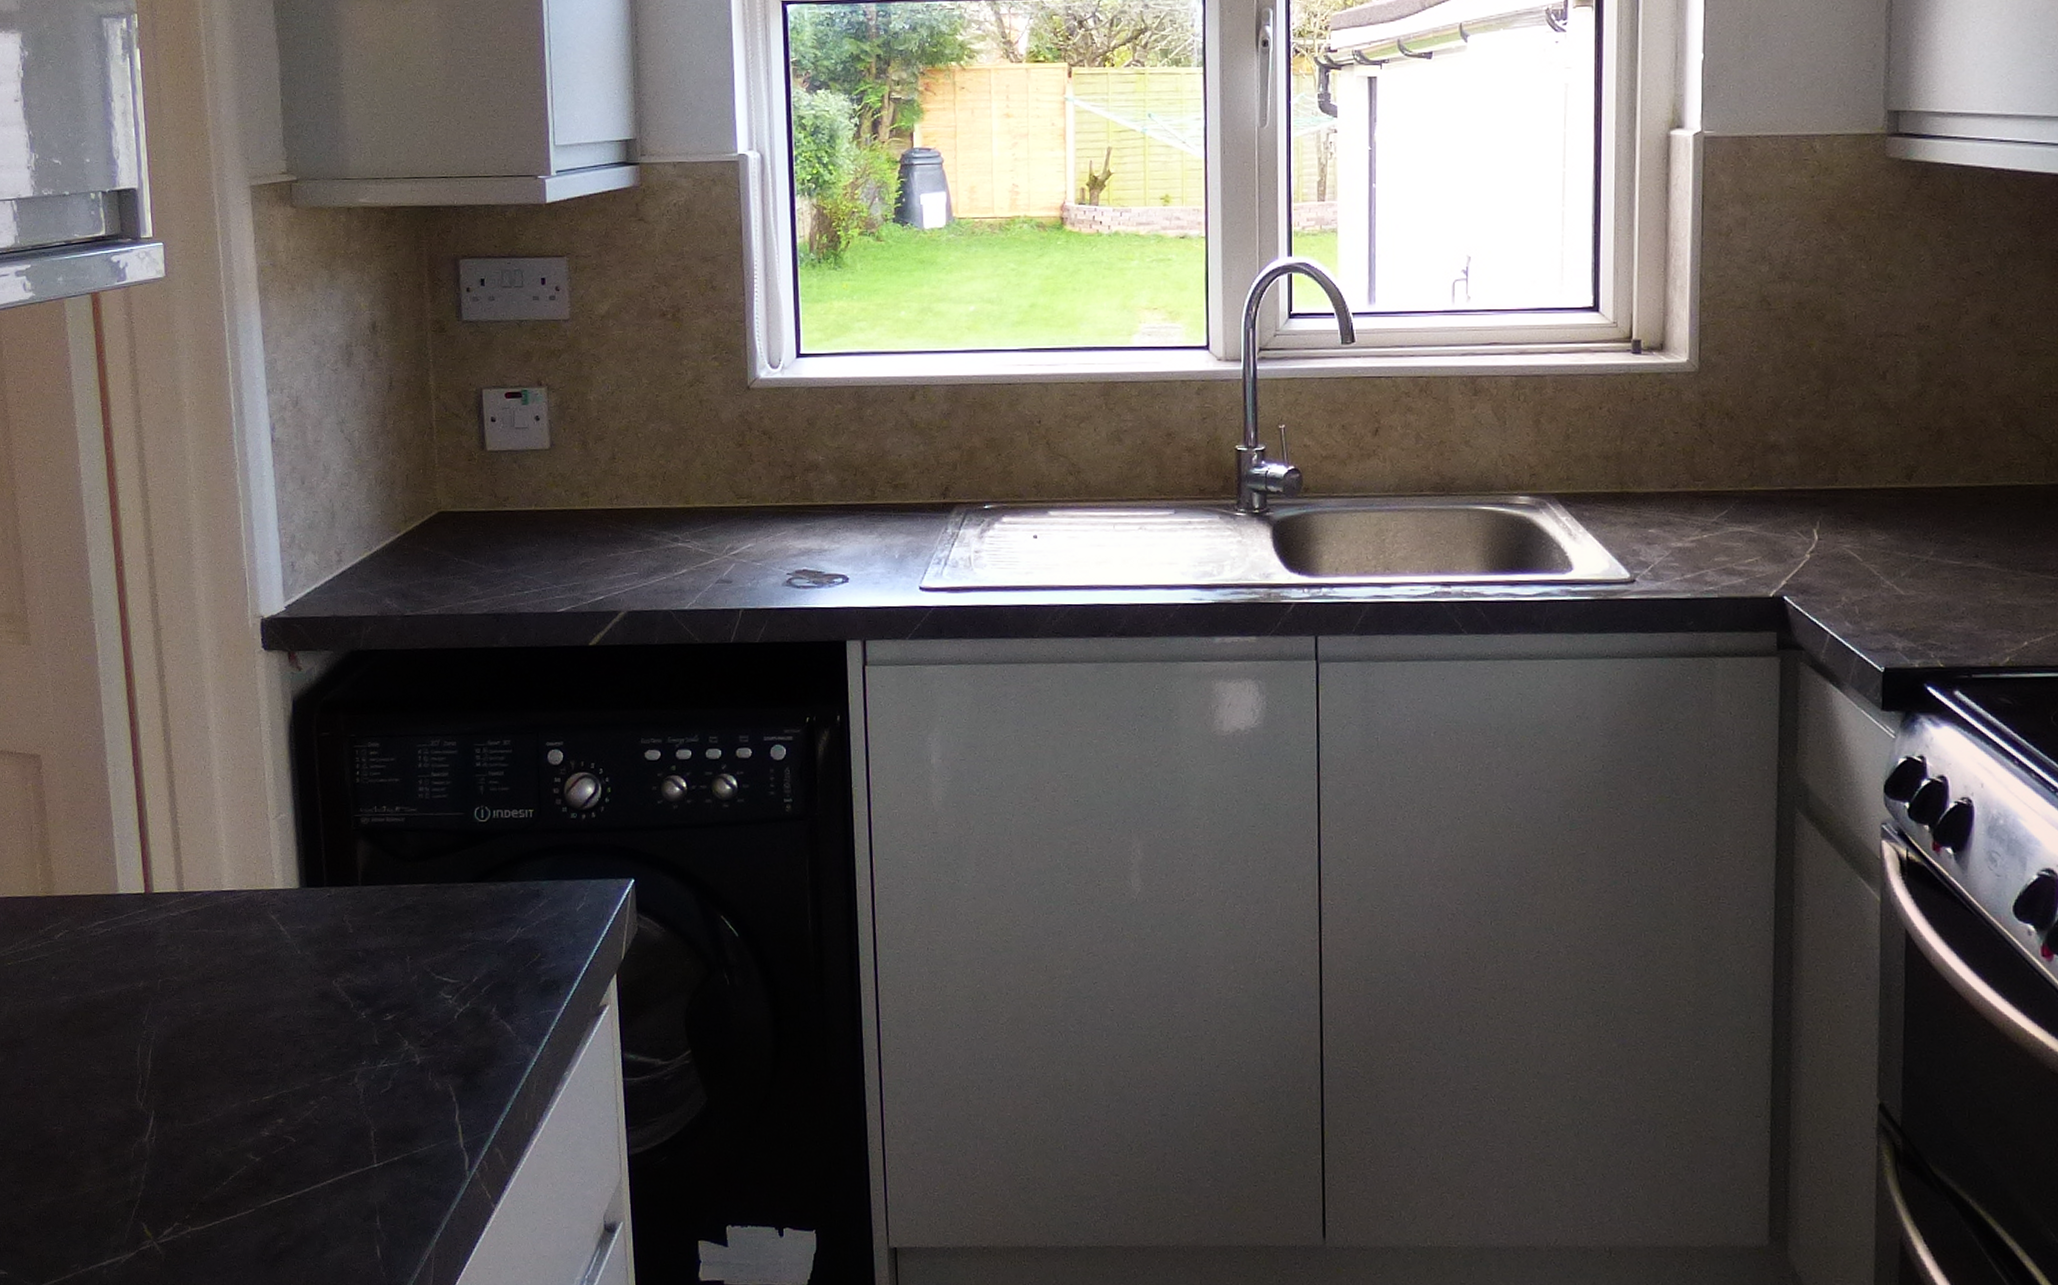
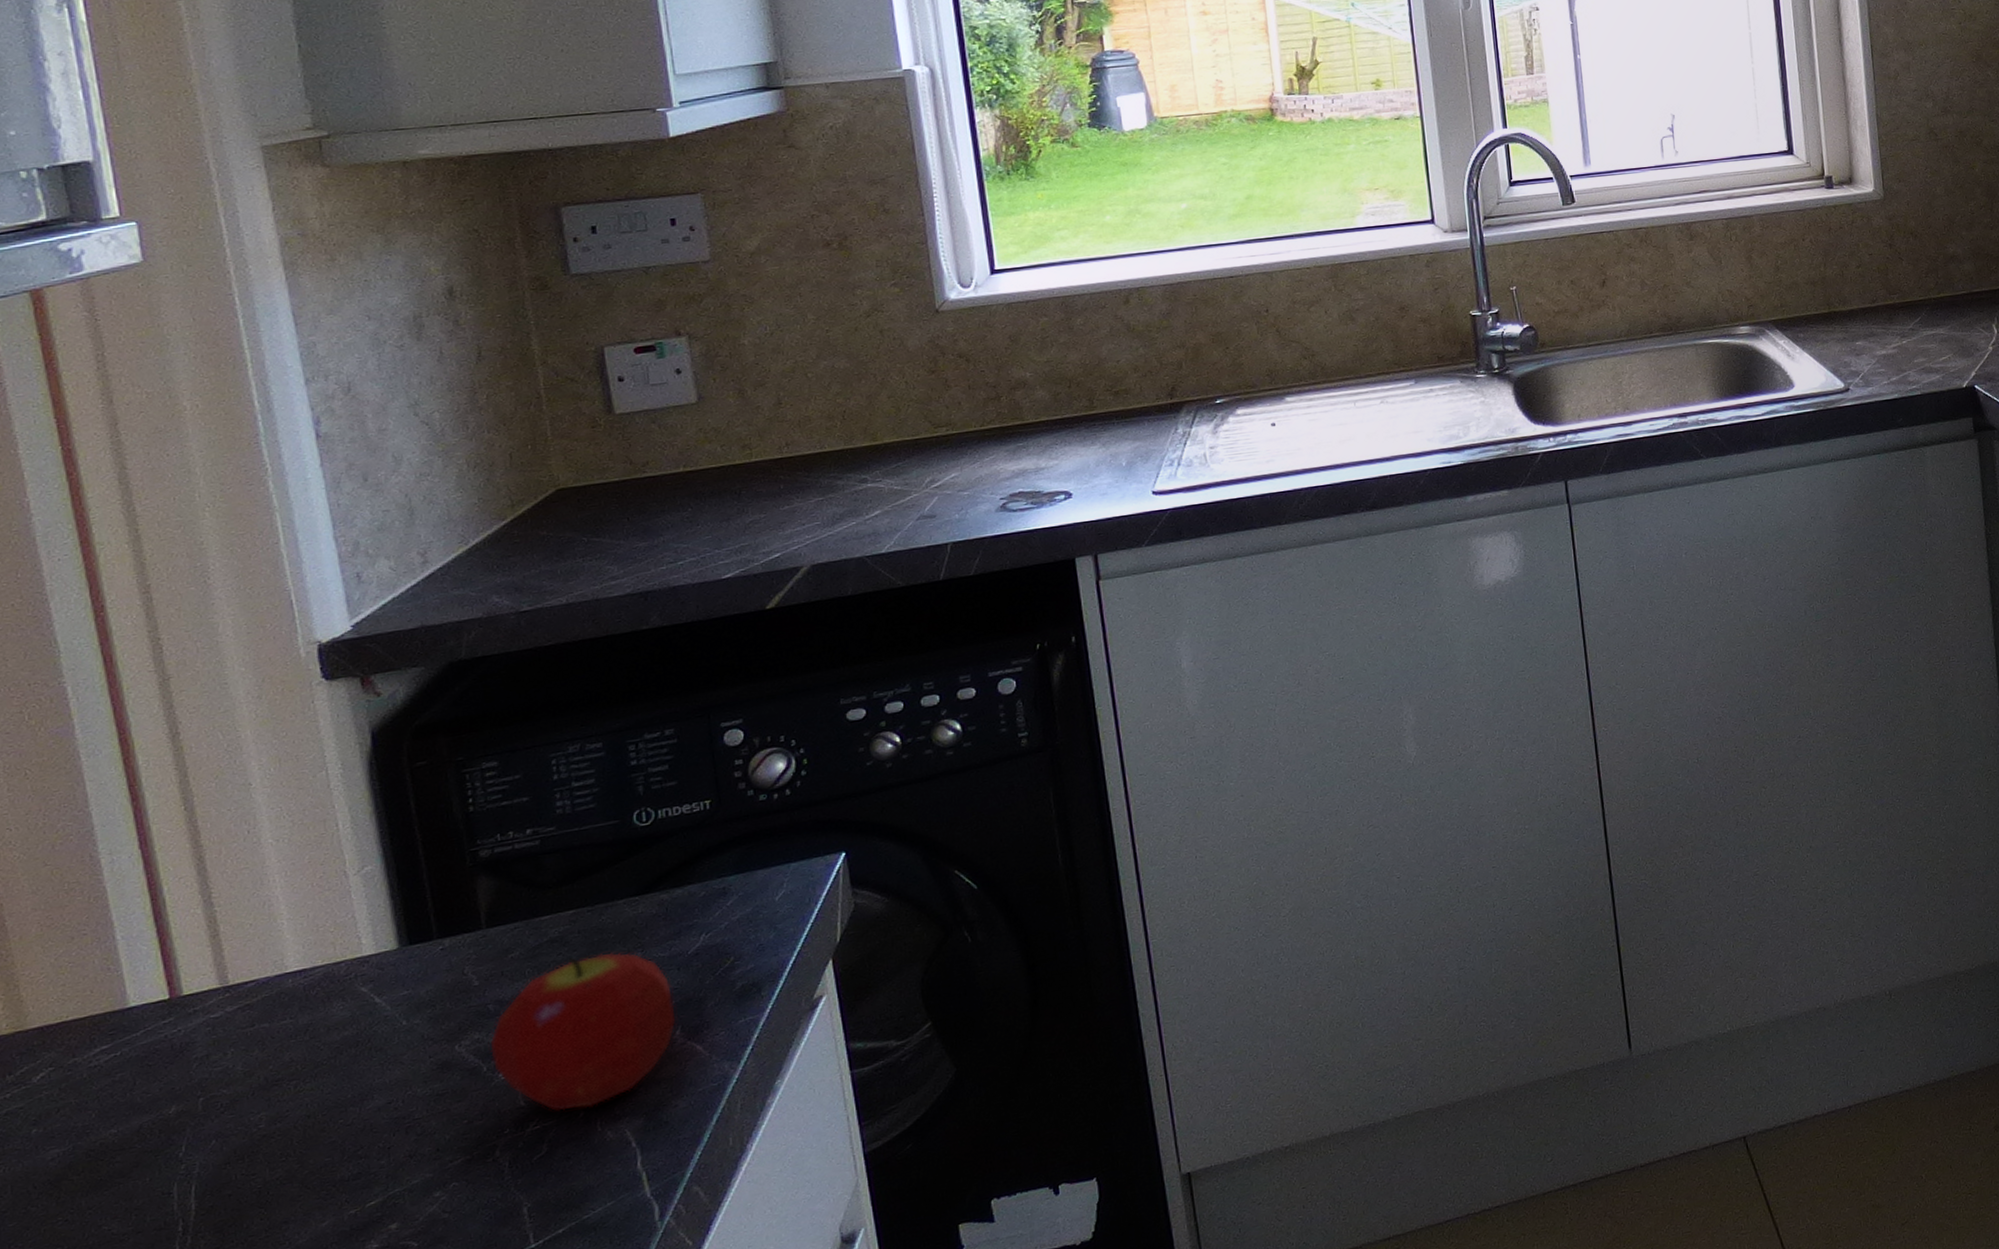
fruit: none [357,926,493,1059] -> present [490,952,677,1111]

